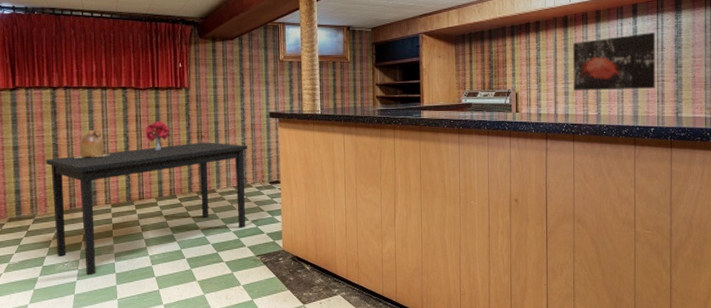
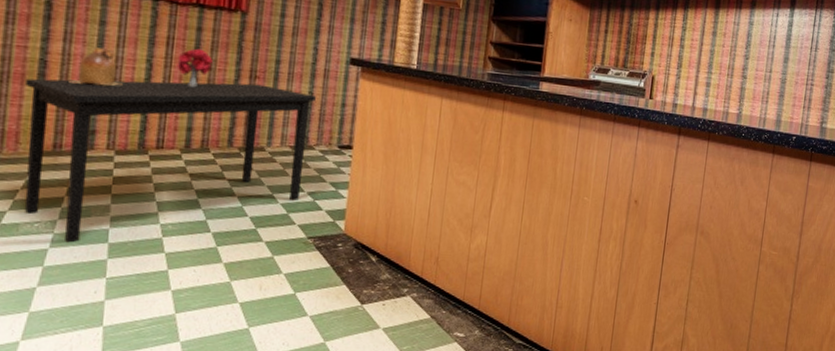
wall art: present [573,32,656,91] -> none [716,27,812,92]

